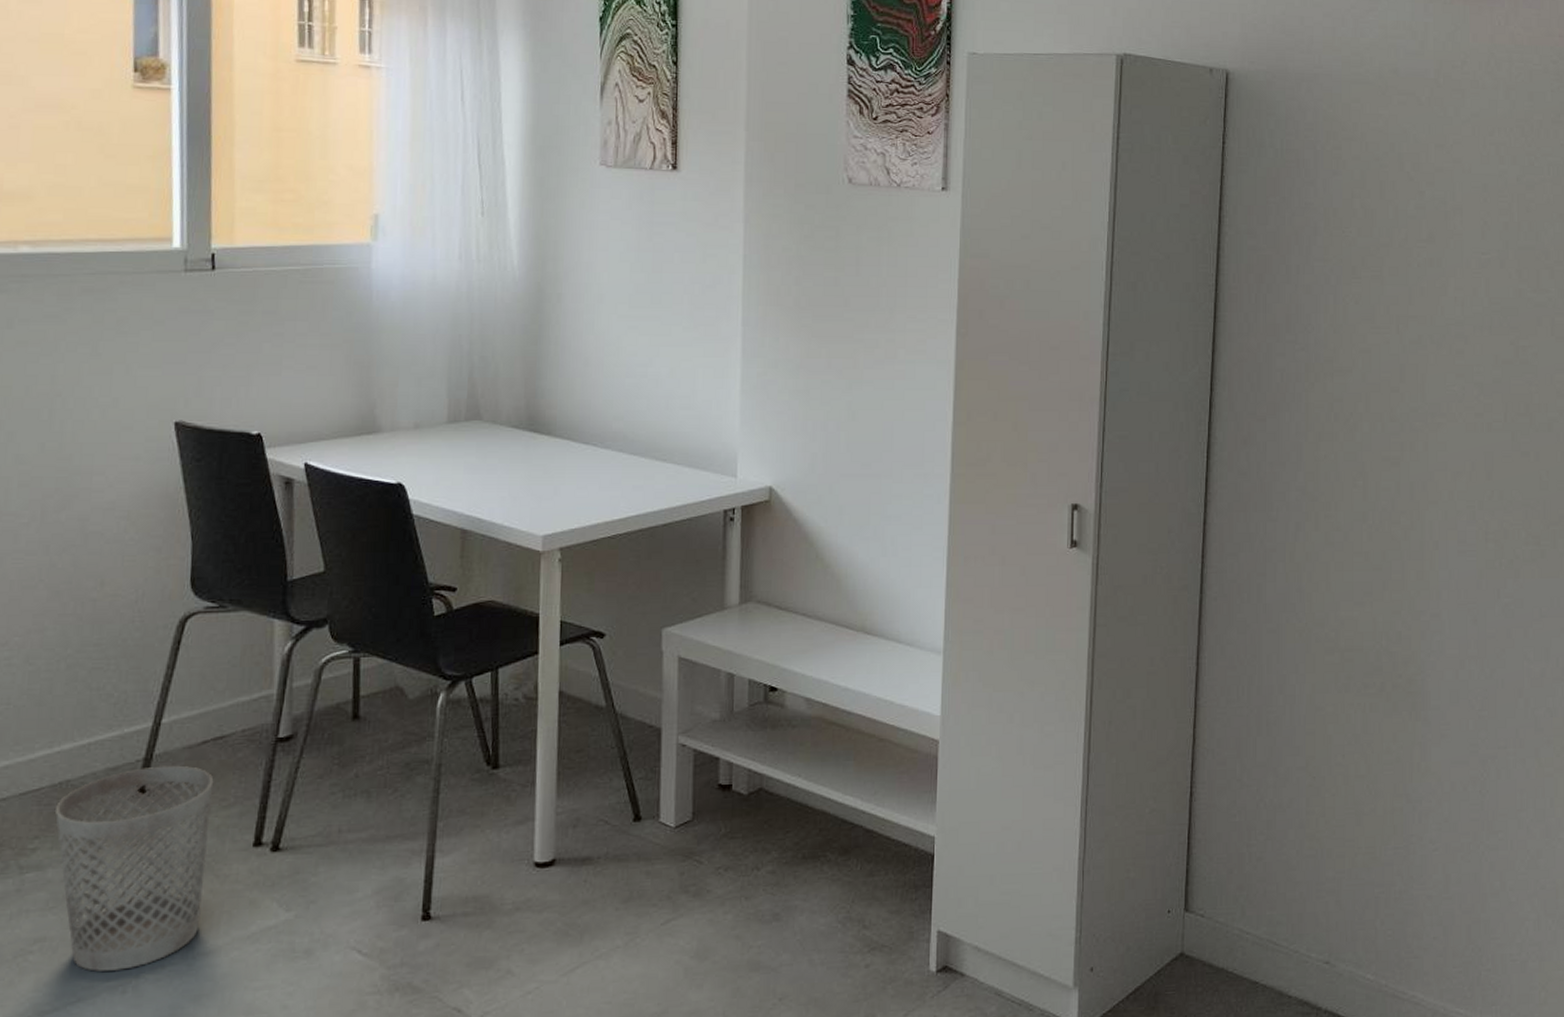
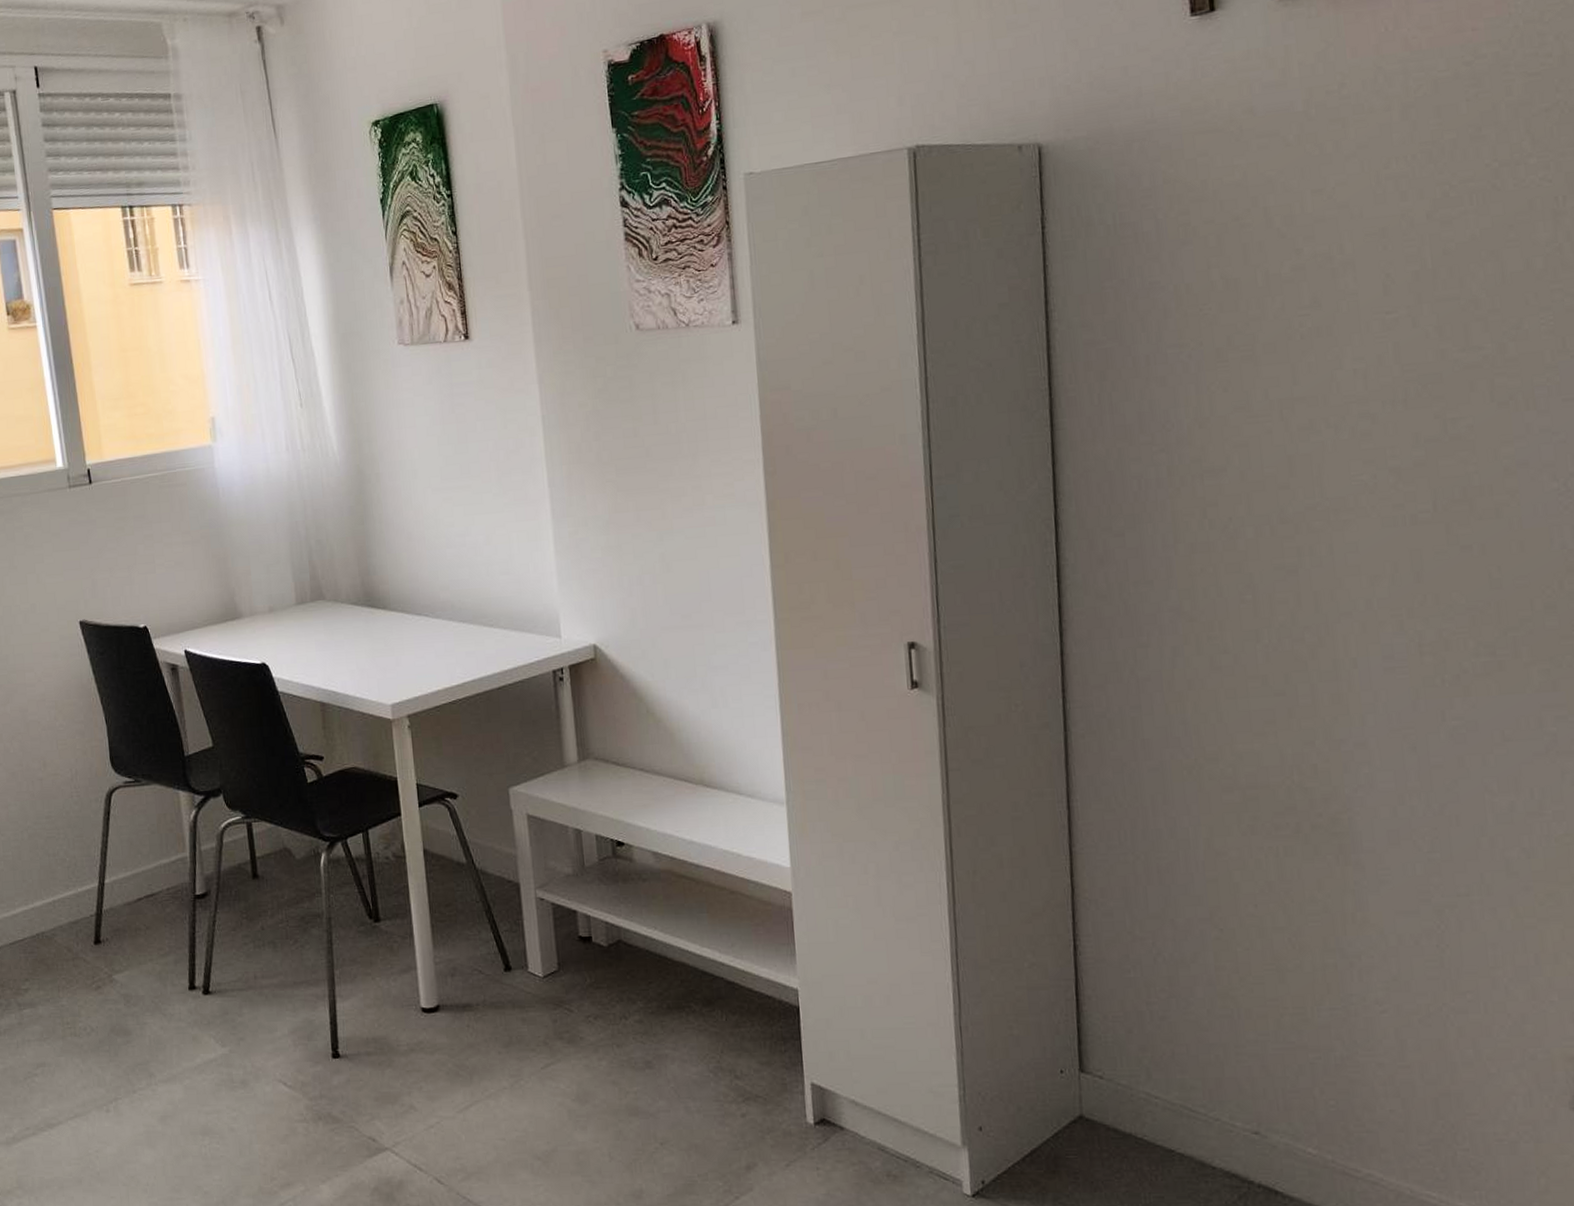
wastebasket: present [55,765,214,972] -> none [37,919,157,1093]

